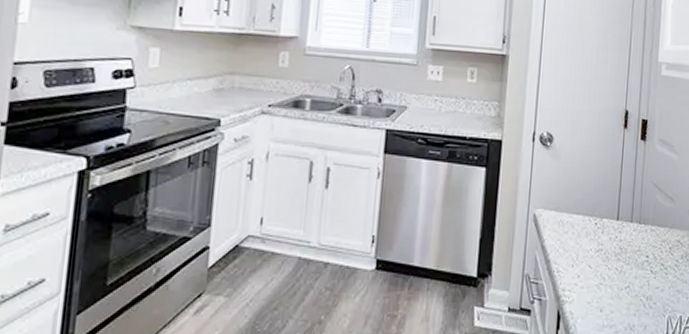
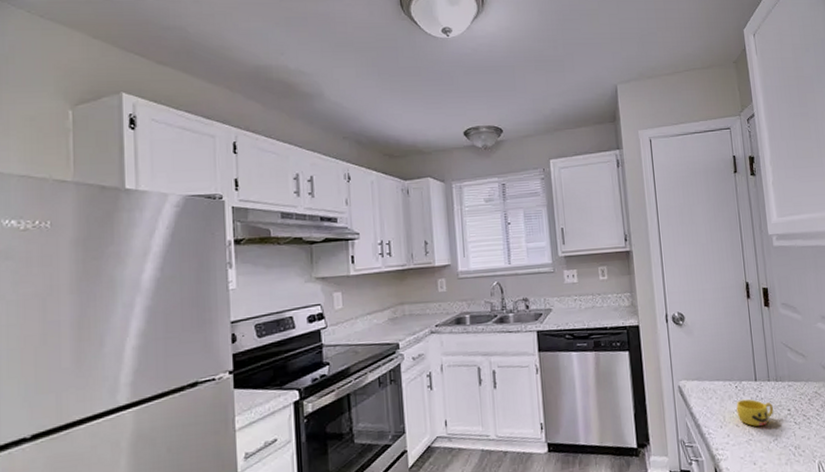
cup: none [592,238,632,271] -> present [736,399,774,427]

